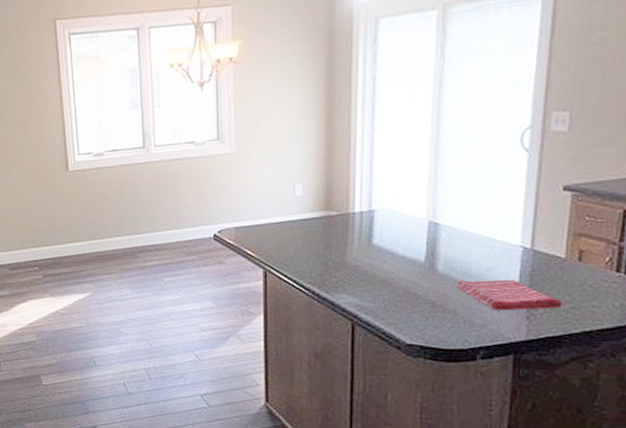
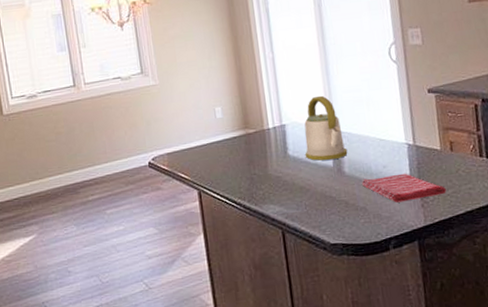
kettle: none [392,181,446,254] -> present [304,95,348,161]

